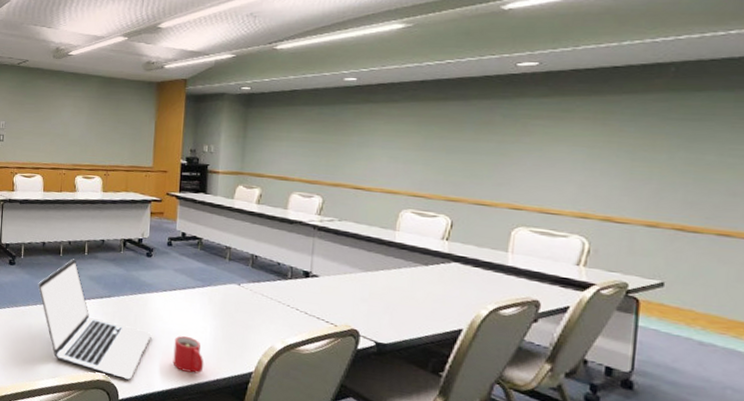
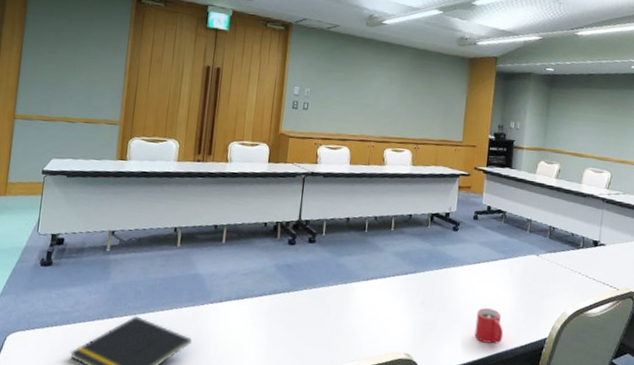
laptop: present [38,259,152,380] -> none [339,235,455,356]

